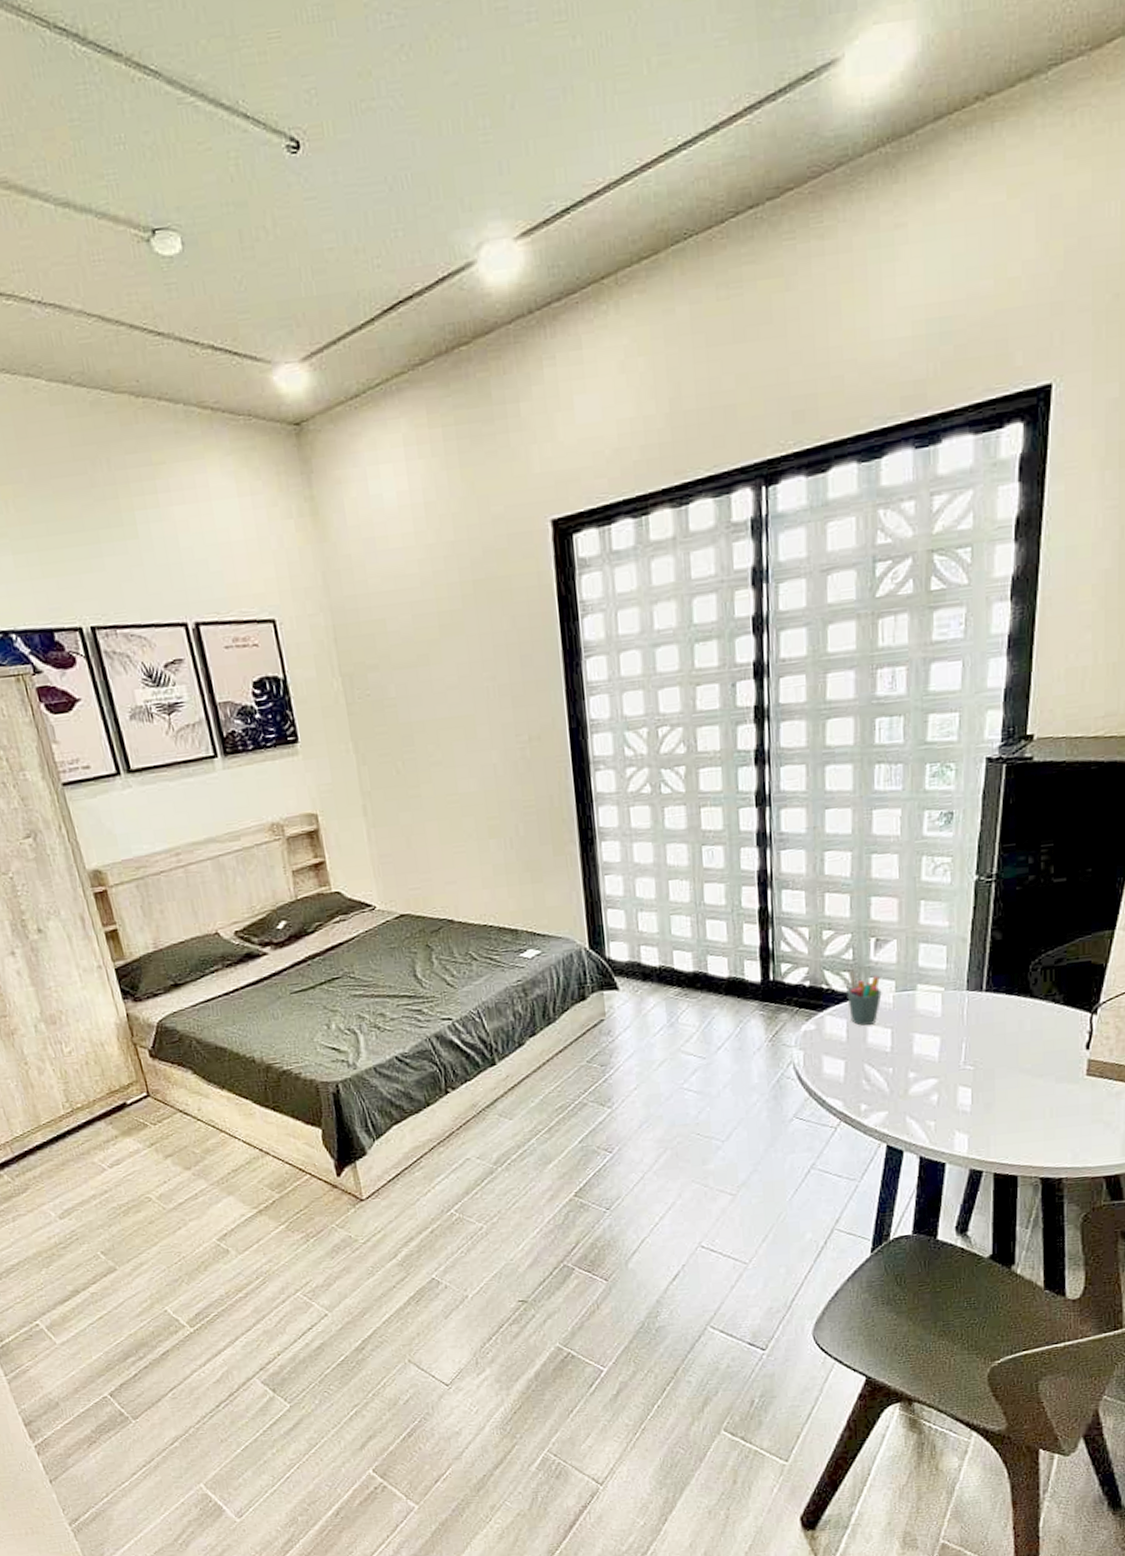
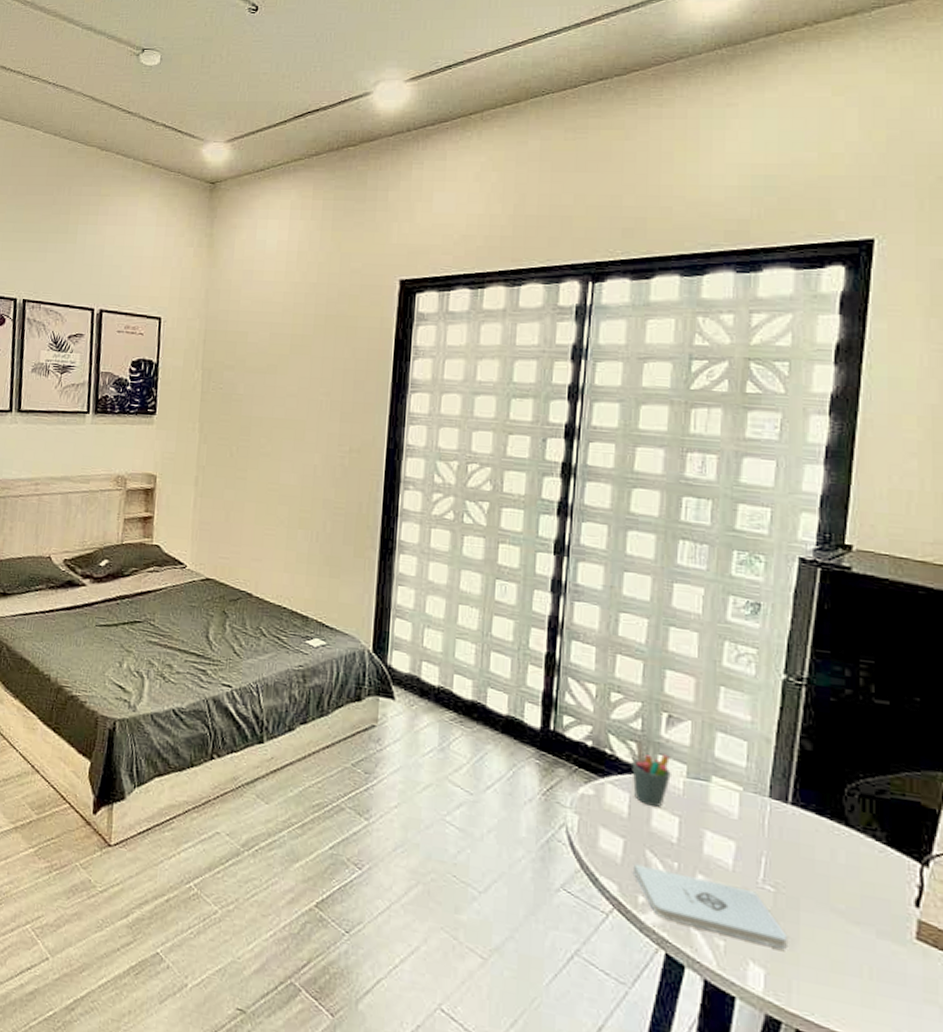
notepad: none [854,1074,985,1118] -> present [632,864,787,949]

